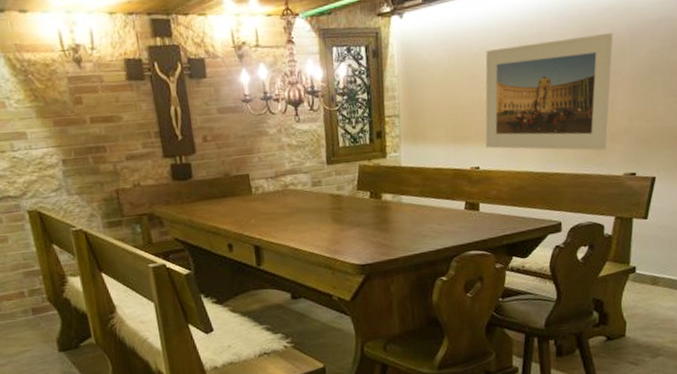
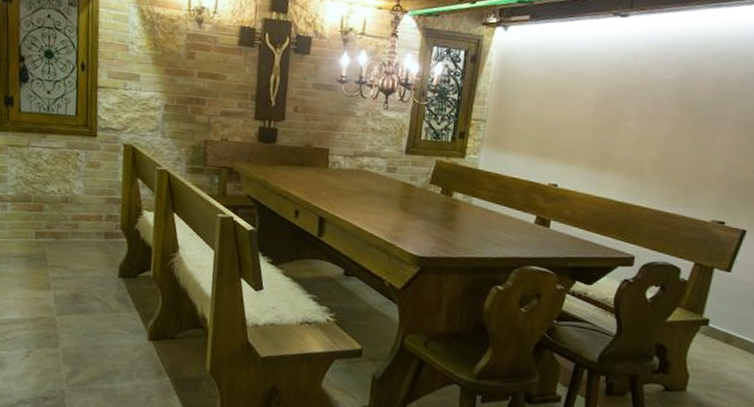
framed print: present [485,32,613,151] -> none [567,74,722,192]

